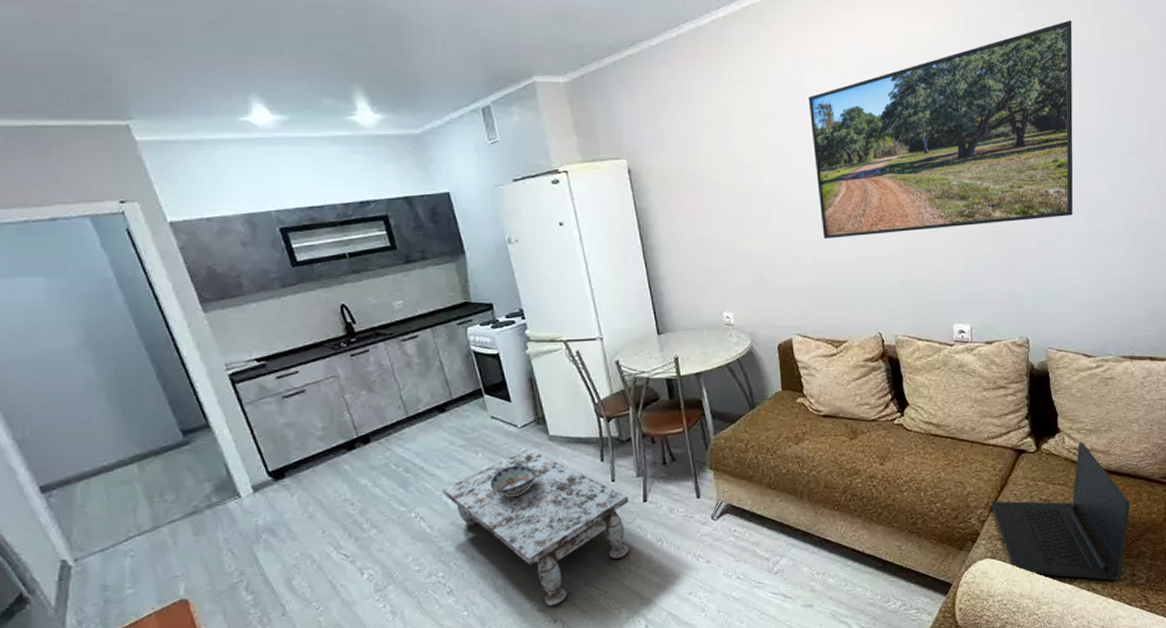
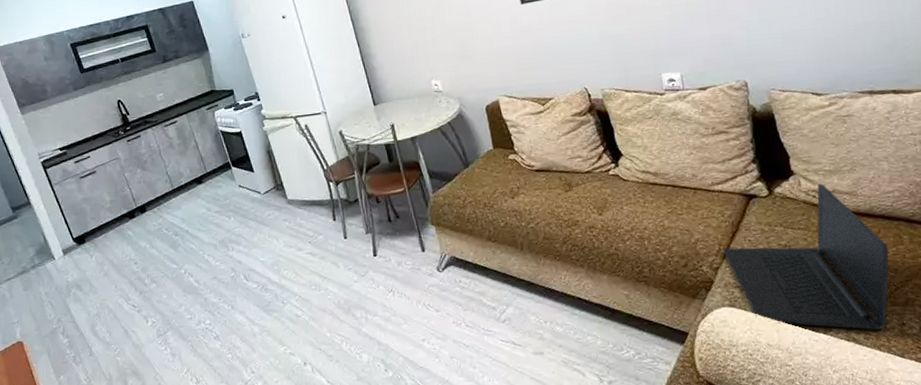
coffee table: present [443,449,629,607] -> none [204,212,365,351]
decorative bowl: present [490,465,537,498] -> none [242,226,280,255]

